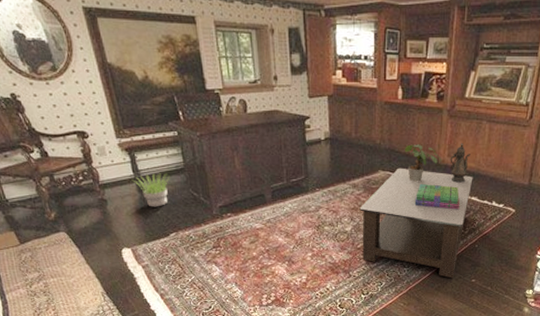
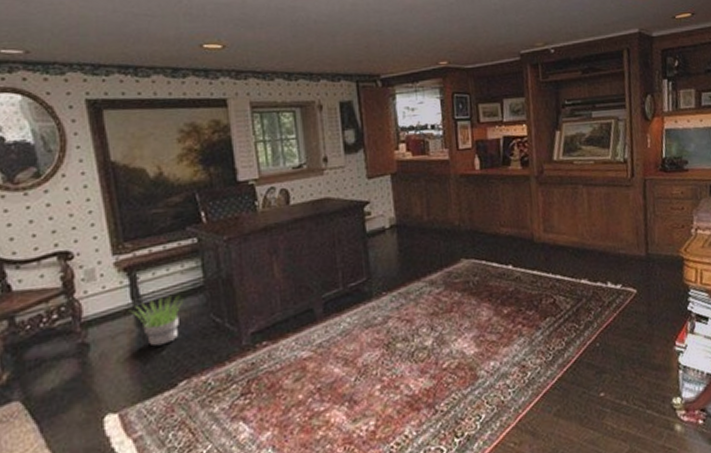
coffee table: present [359,168,473,279] -> none [441,252,579,396]
potted plant: present [404,144,441,182] -> none [489,221,537,269]
stack of books: present [414,183,460,210] -> none [510,268,568,300]
ewer: present [450,143,470,183] -> none [547,213,571,264]

